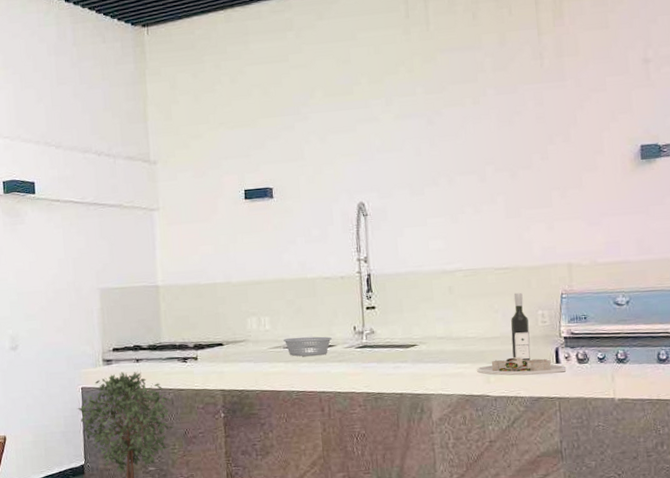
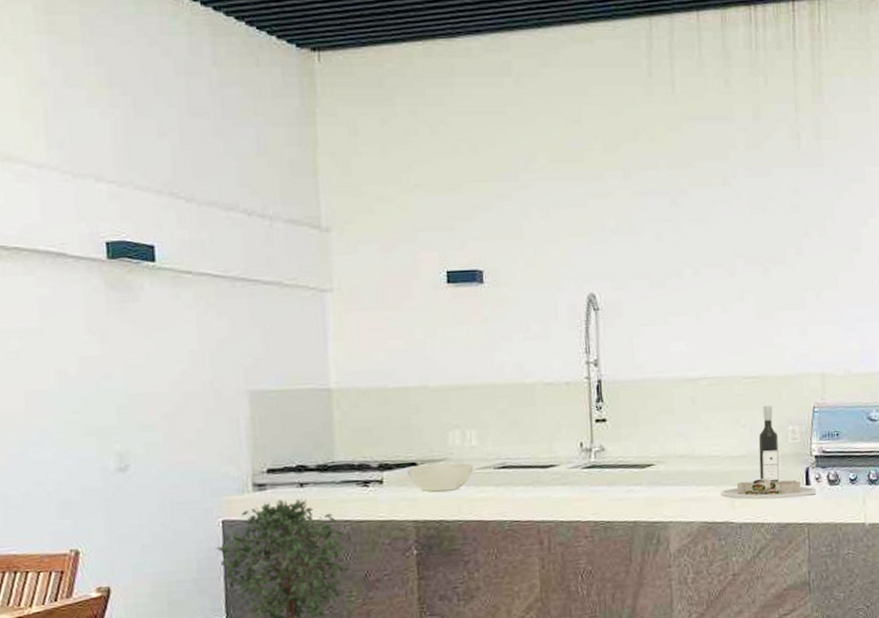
bowl: none [216,343,268,368] -> present [407,463,474,493]
colander: present [283,336,333,357] -> none [494,454,555,479]

